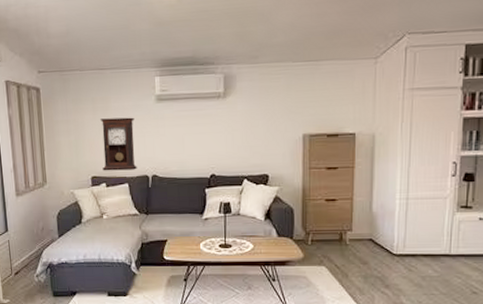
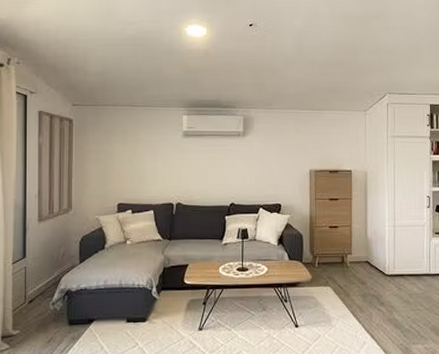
pendulum clock: present [100,117,137,171] -> none [129,149,163,199]

